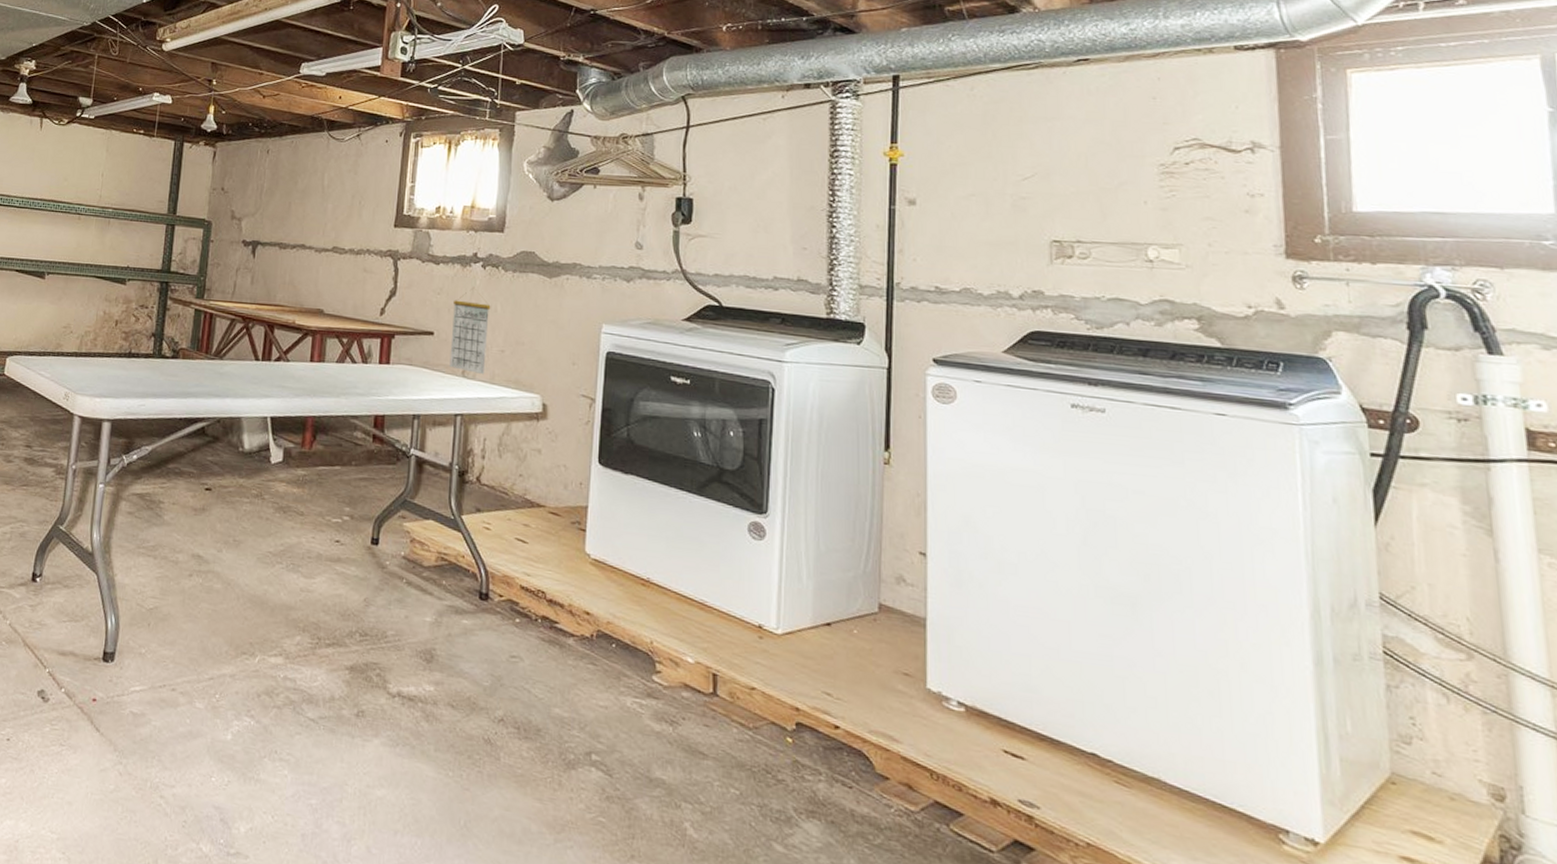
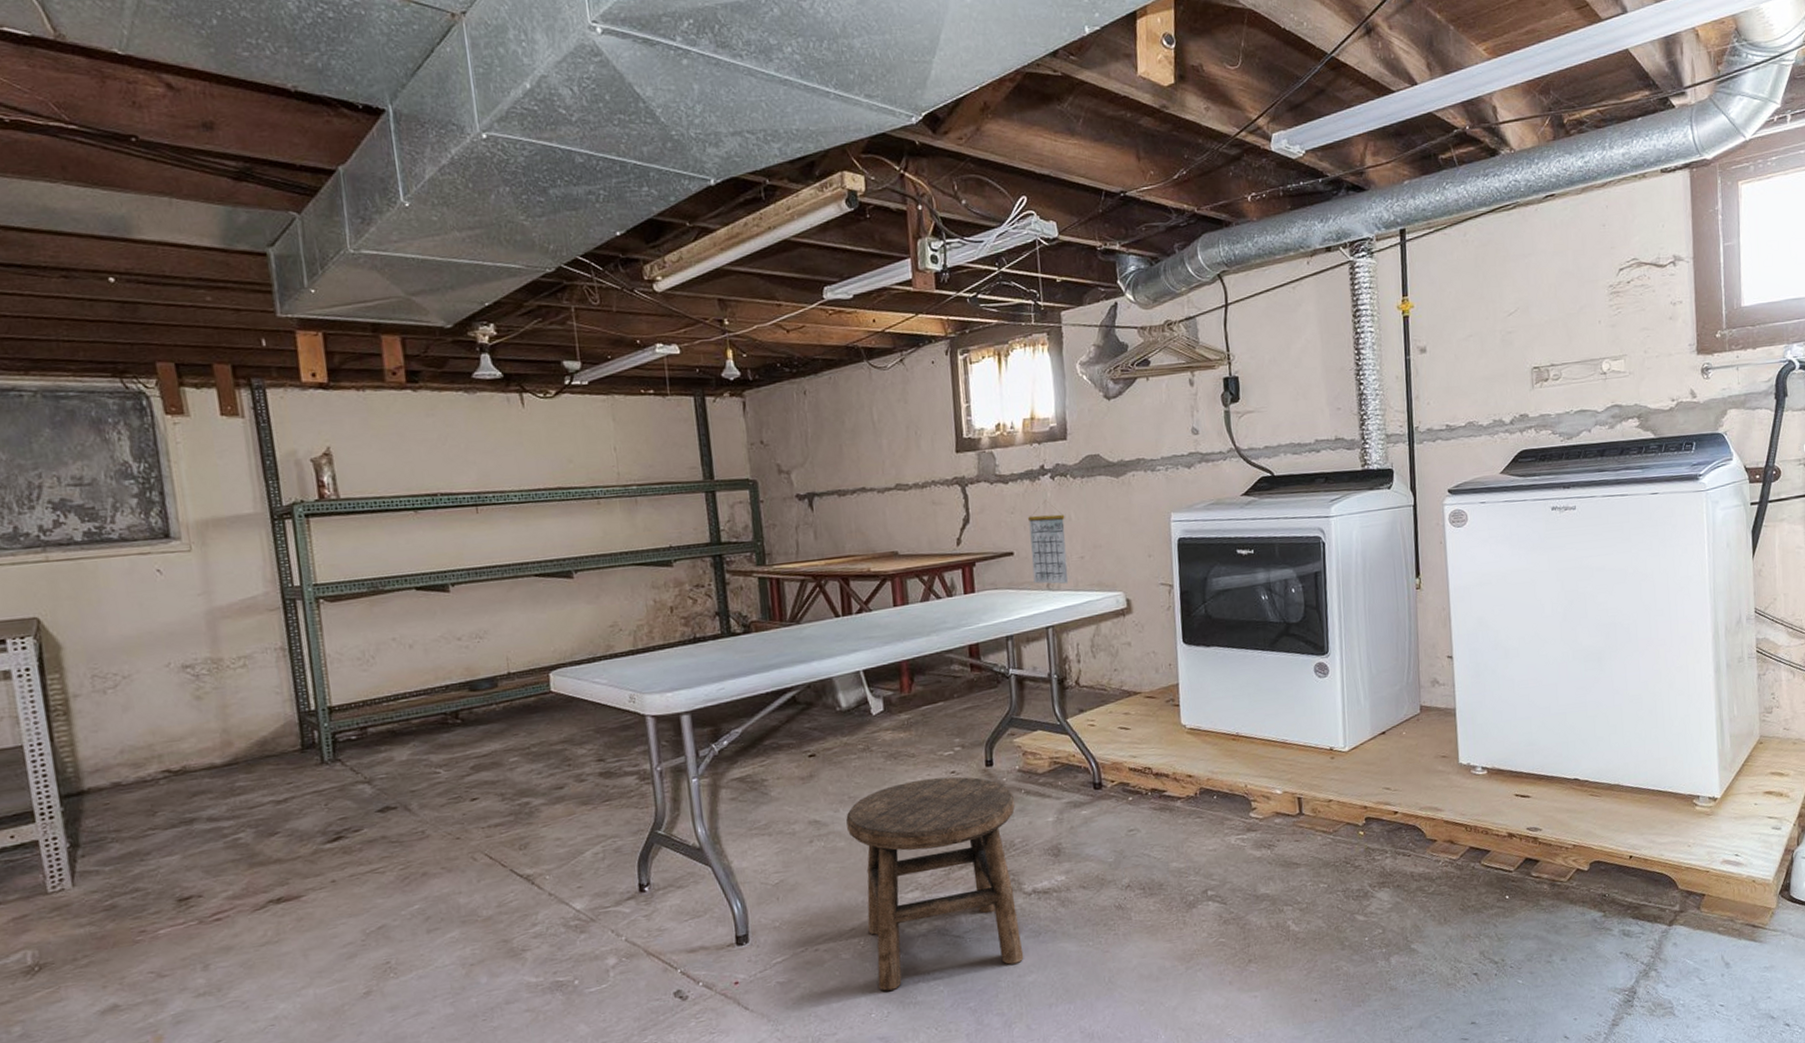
stool: none [224,539,395,771] -> present [846,776,1024,991]

